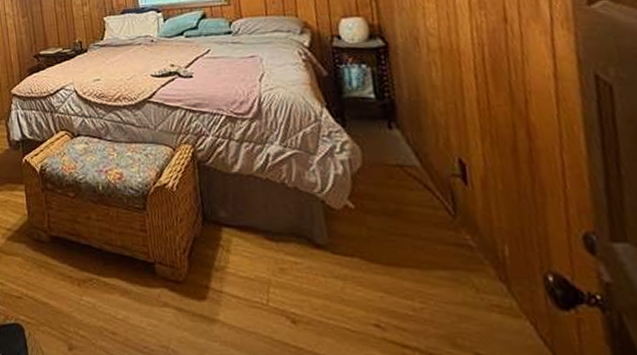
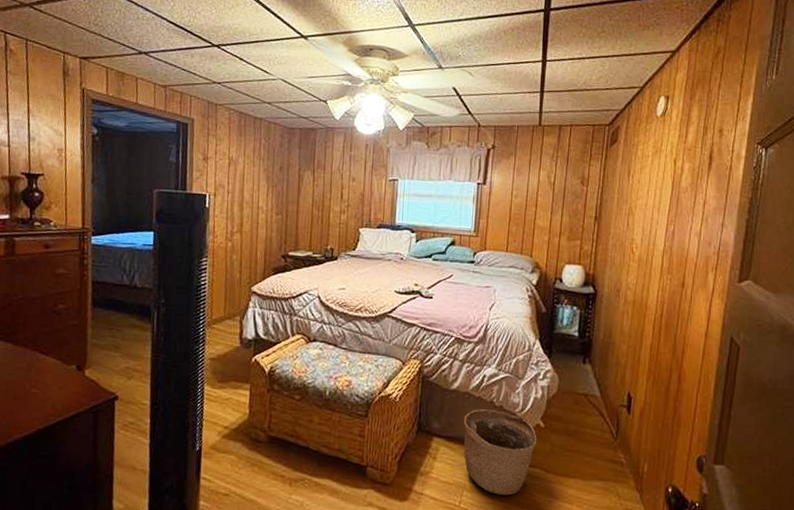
basket: none [253,192,350,291] -> present [463,409,537,496]

